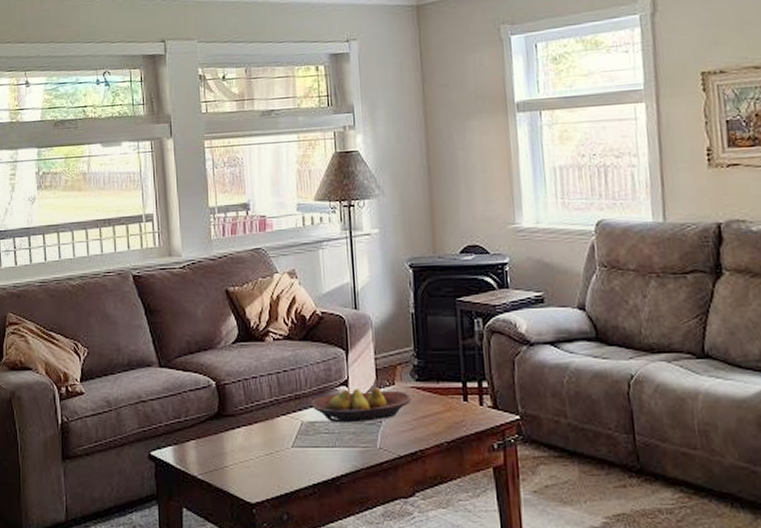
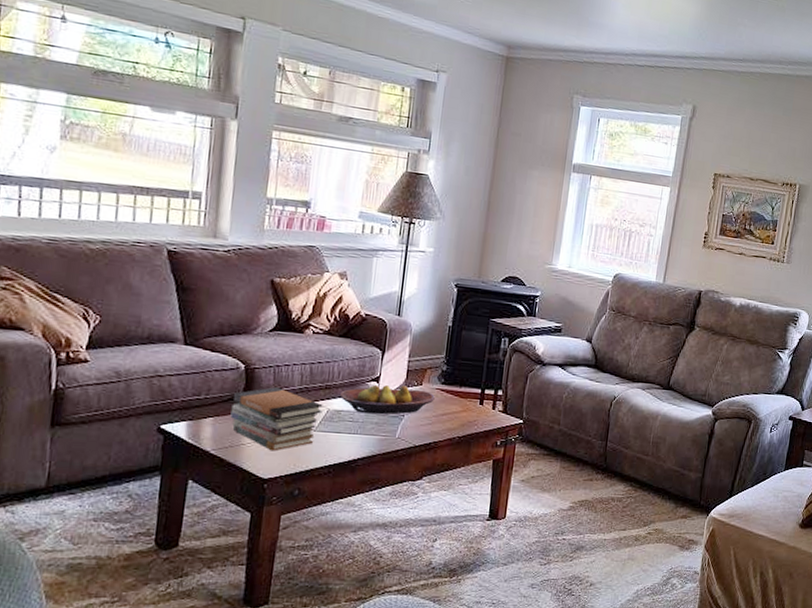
book stack: none [209,402,296,472] -> present [230,387,323,451]

